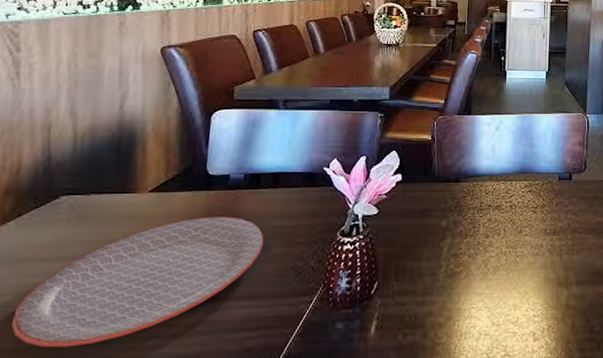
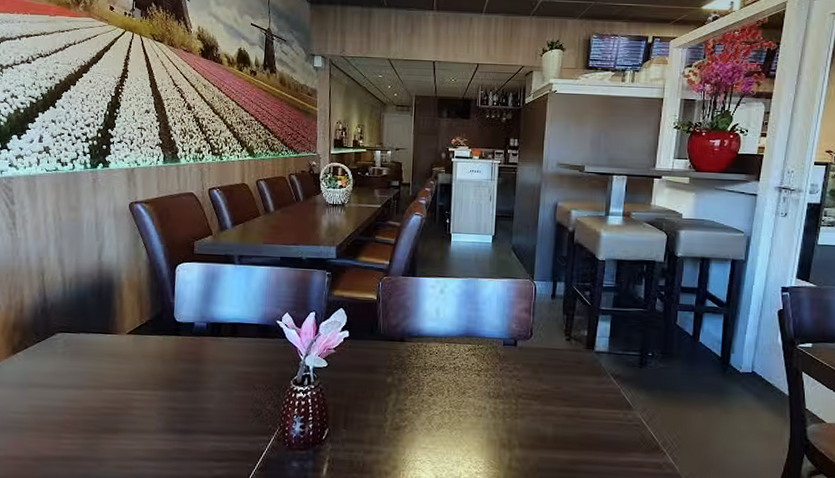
plate: present [11,216,264,348] -> none [28,359,226,461]

